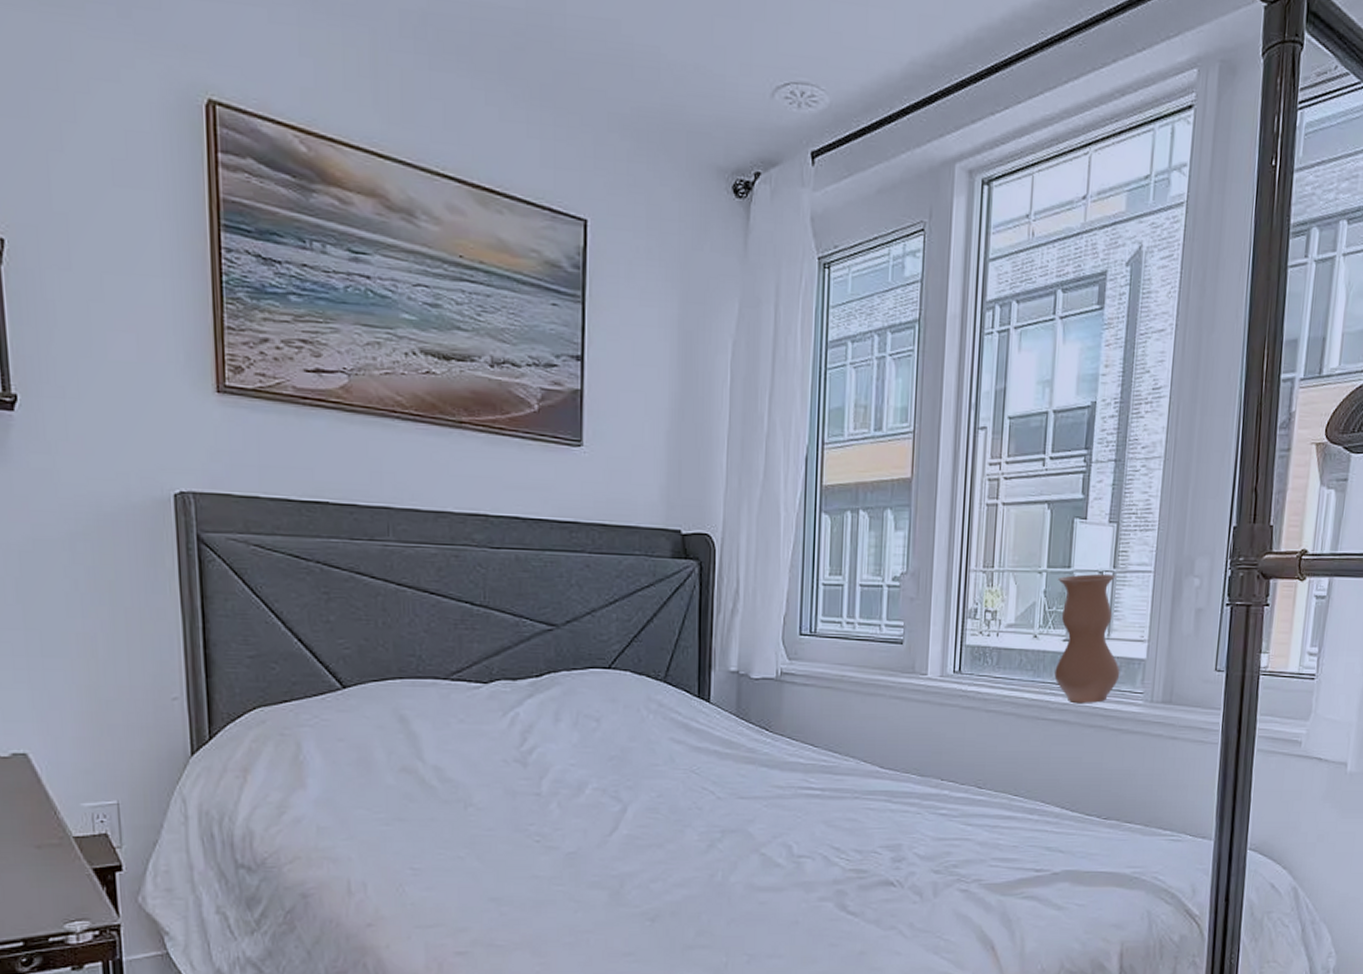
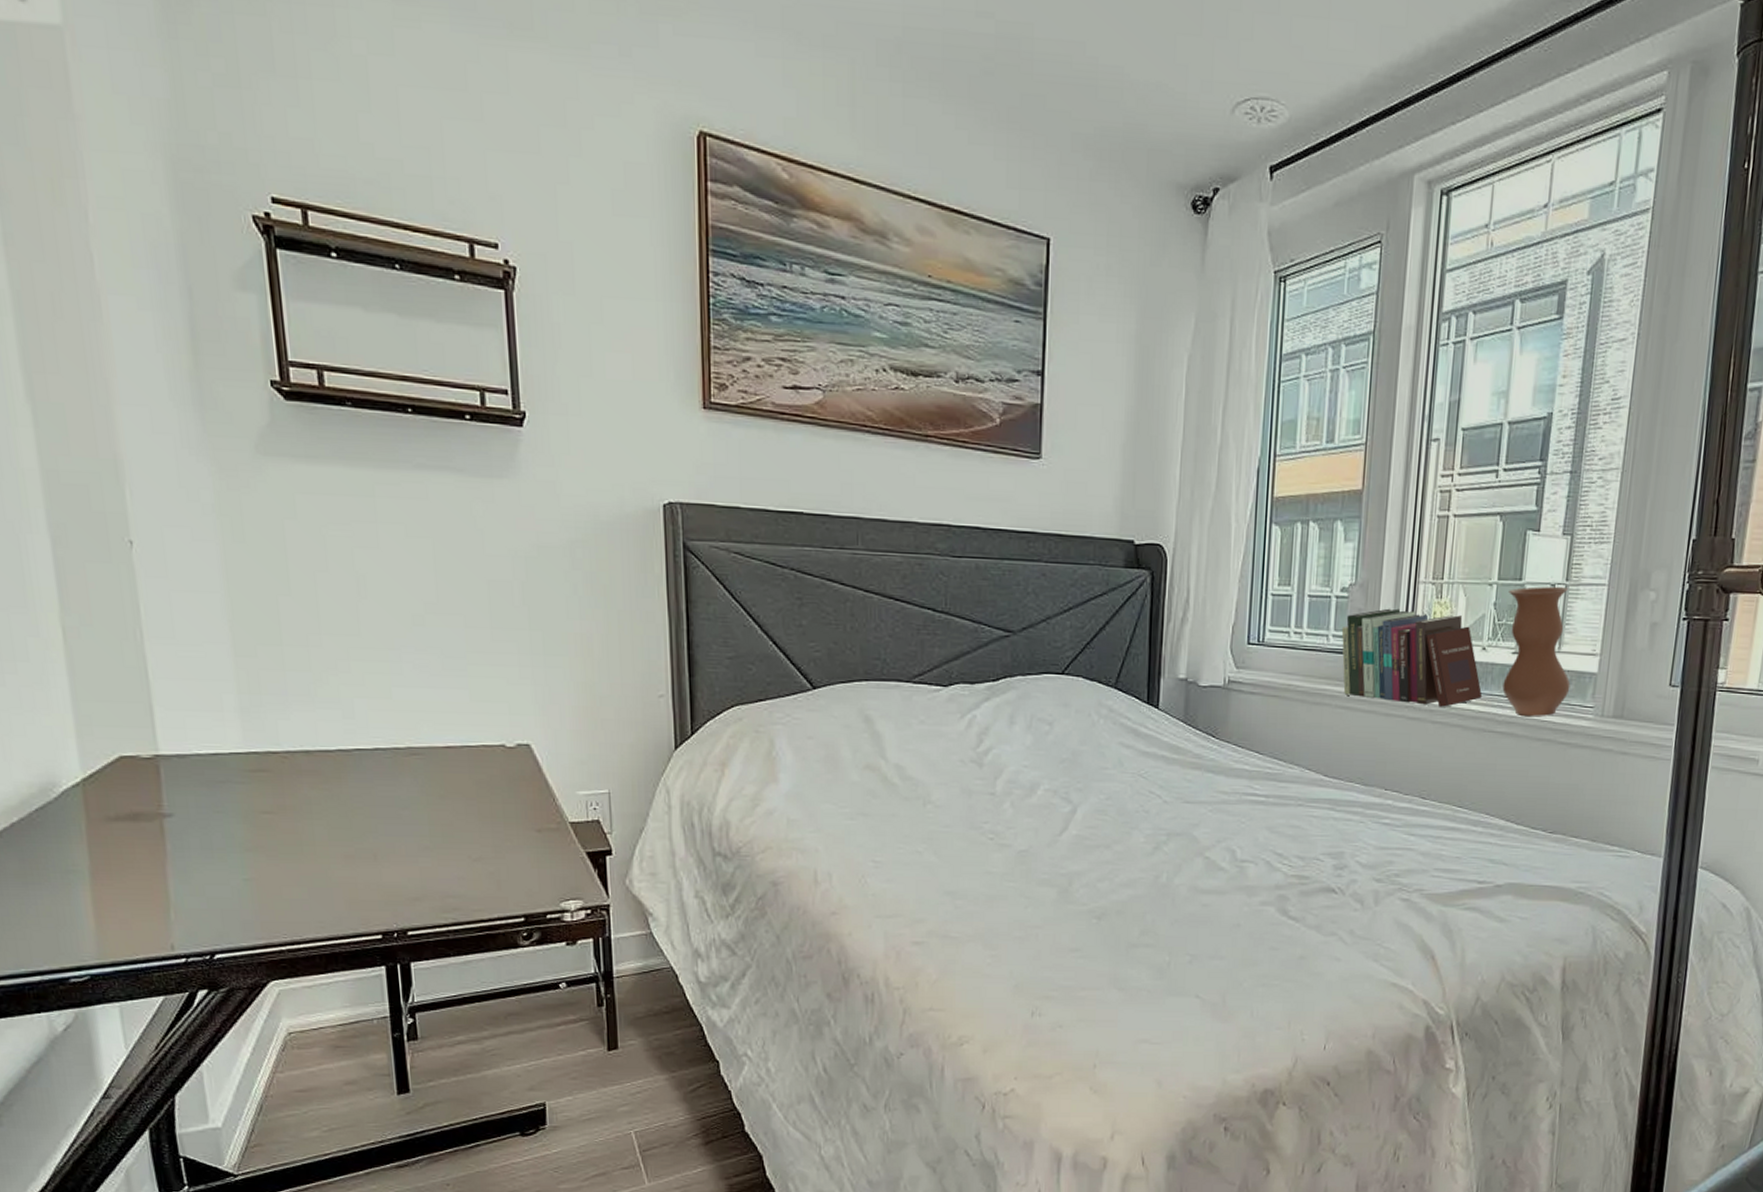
books: none [894,597,1035,697] -> present [1341,608,1483,708]

